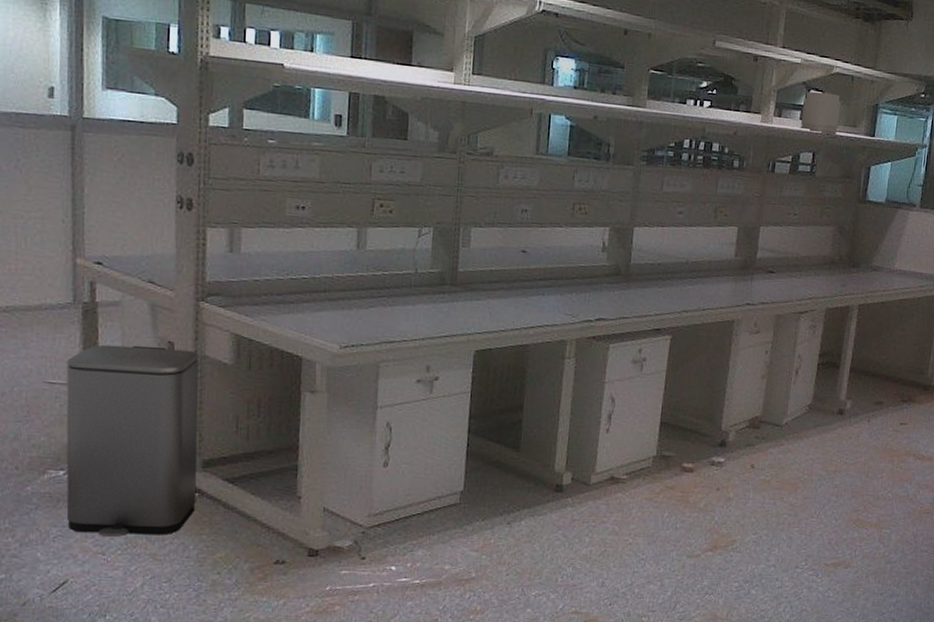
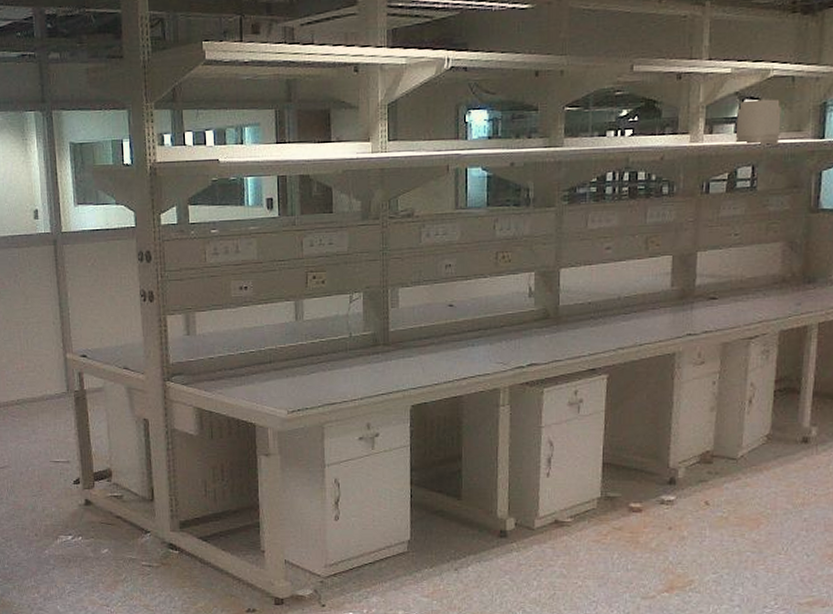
pedal bin: present [66,344,199,538] -> none [65,424,177,592]

